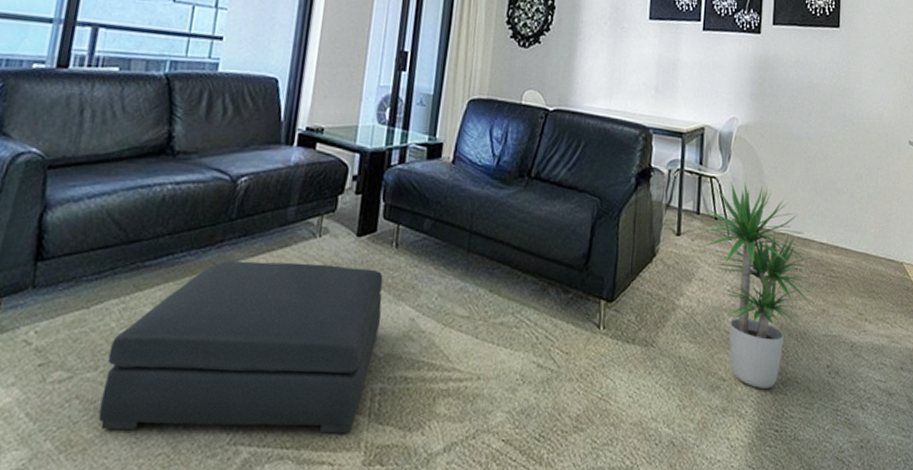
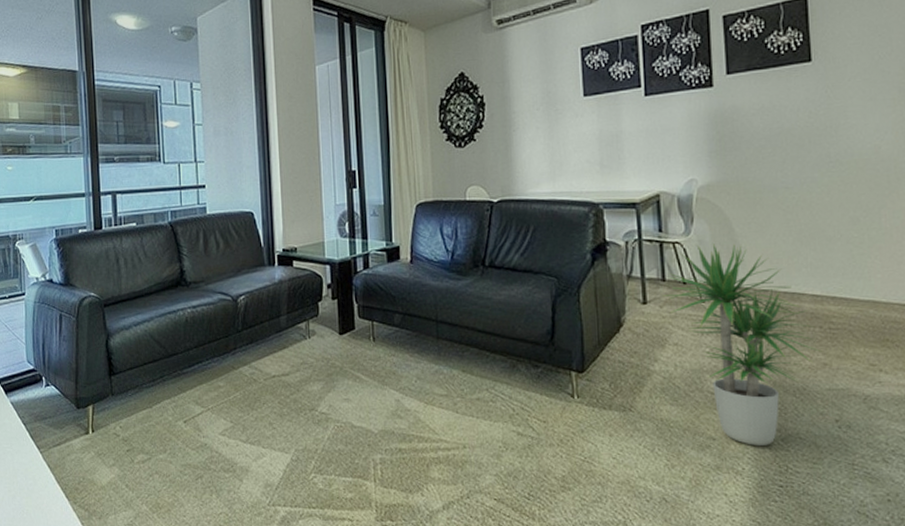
ottoman: present [98,261,383,434] -> none [171,360,372,496]

